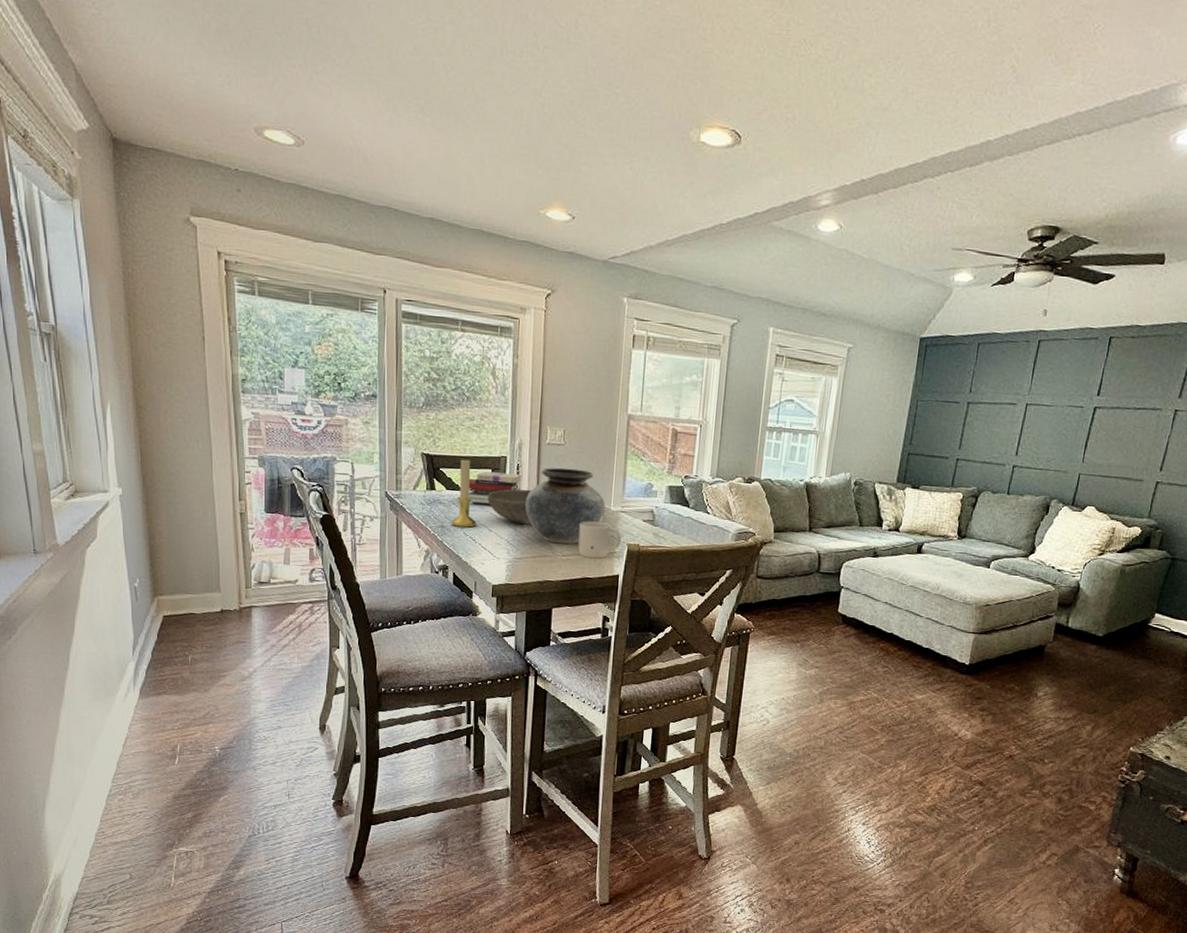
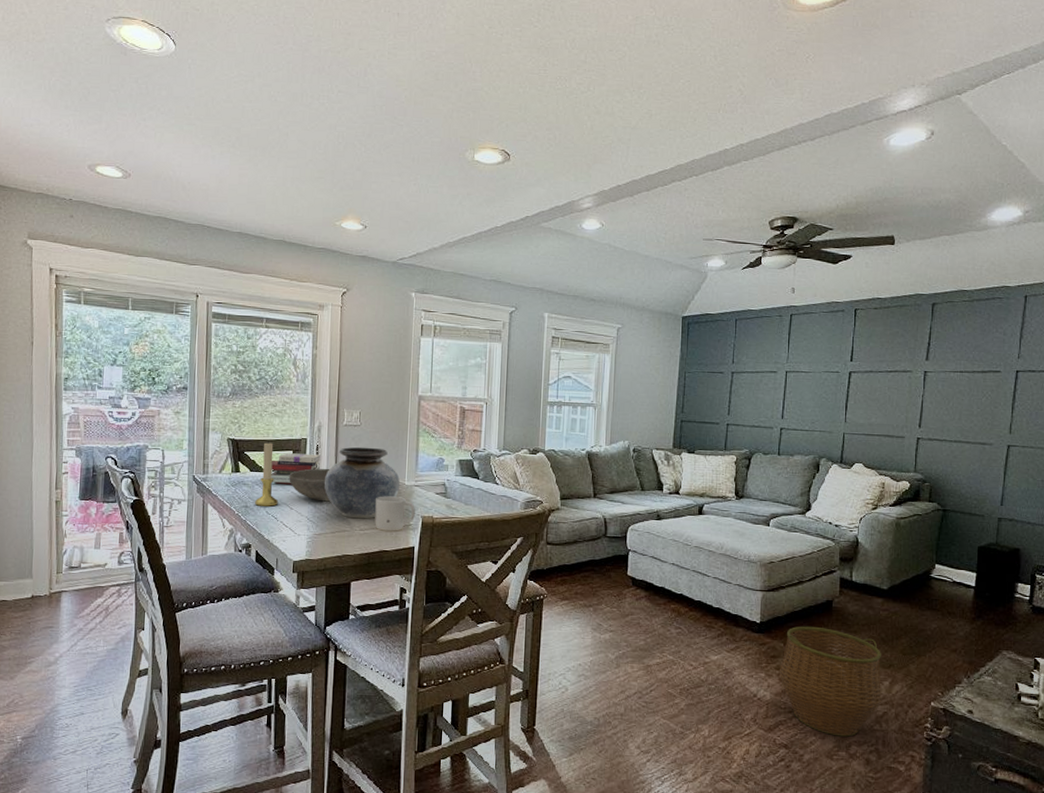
basket: none [982,669,1088,777] -> present [779,626,882,737]

